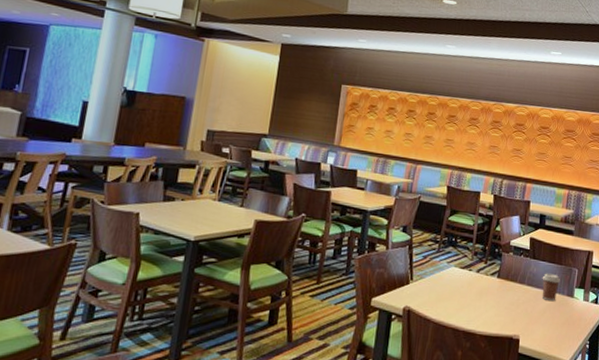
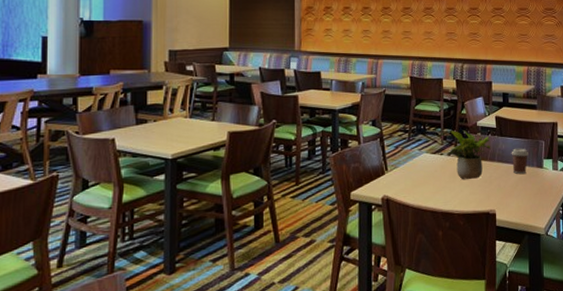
potted plant: none [475,247,522,301] -> present [446,130,491,180]

